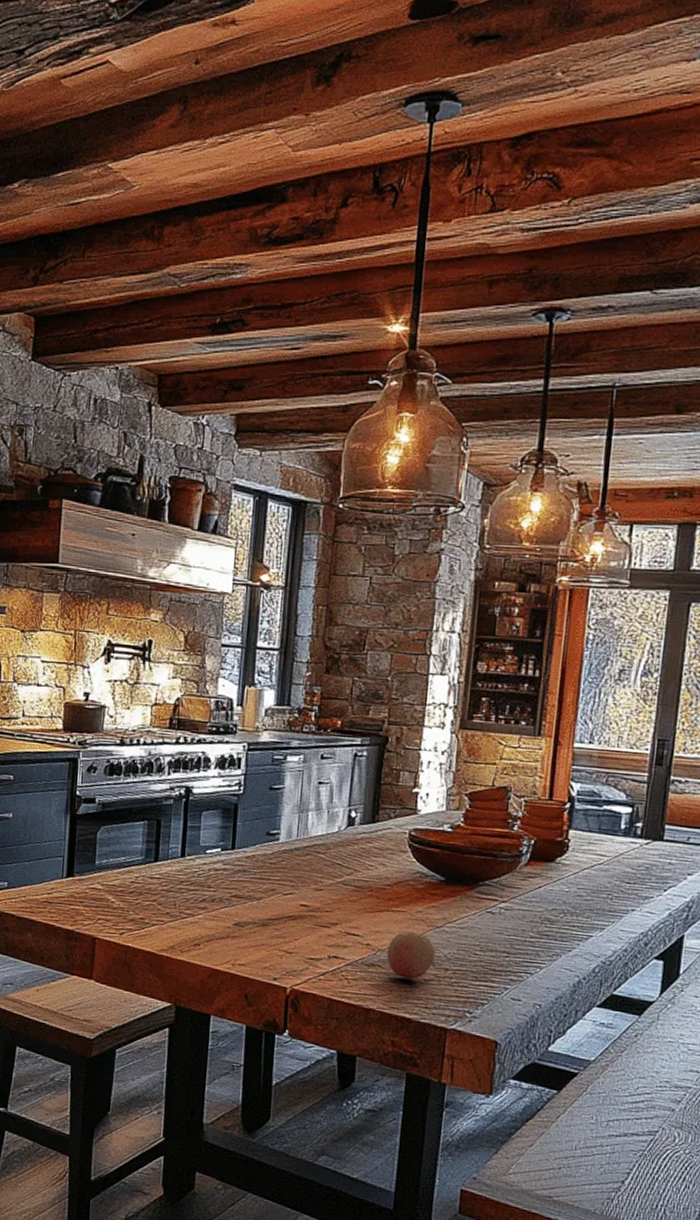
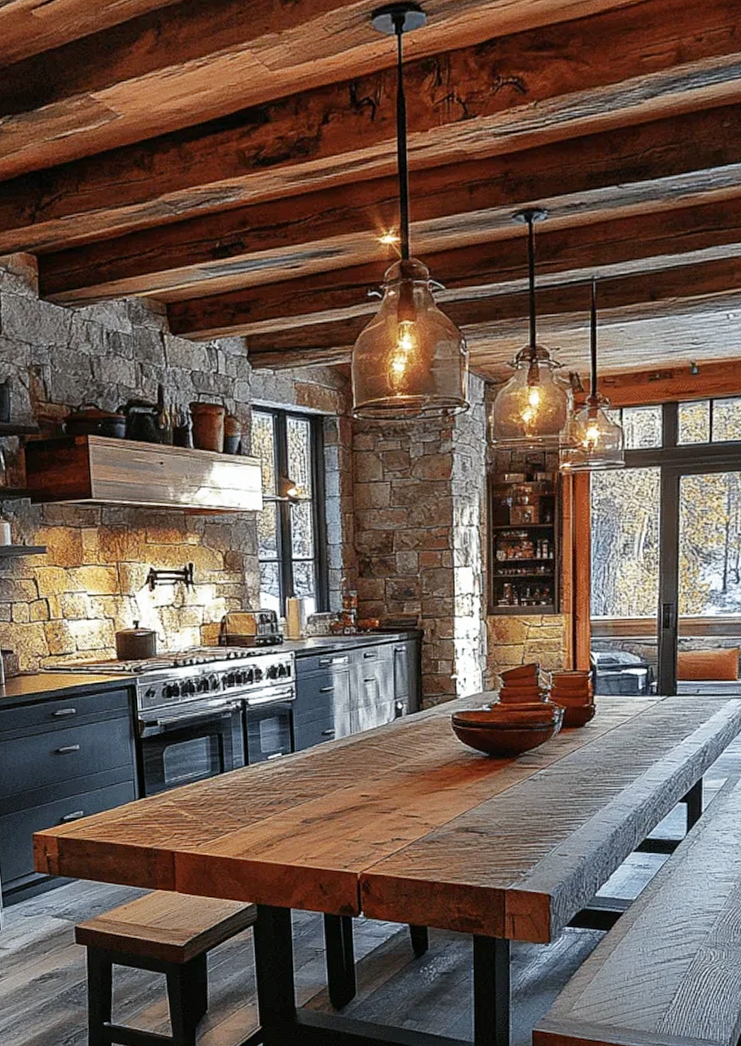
fruit: present [386,930,436,979] -> none [444,806,488,849]

